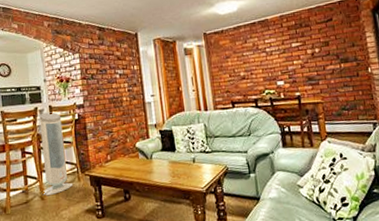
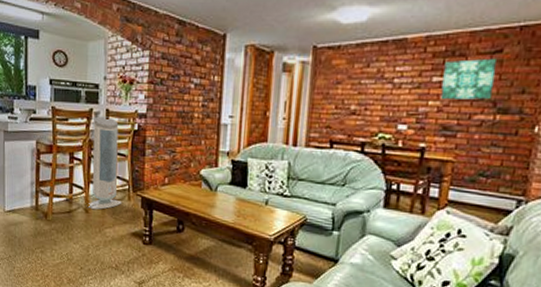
wall art: none [297,25,335,59] -> present [440,58,497,100]

